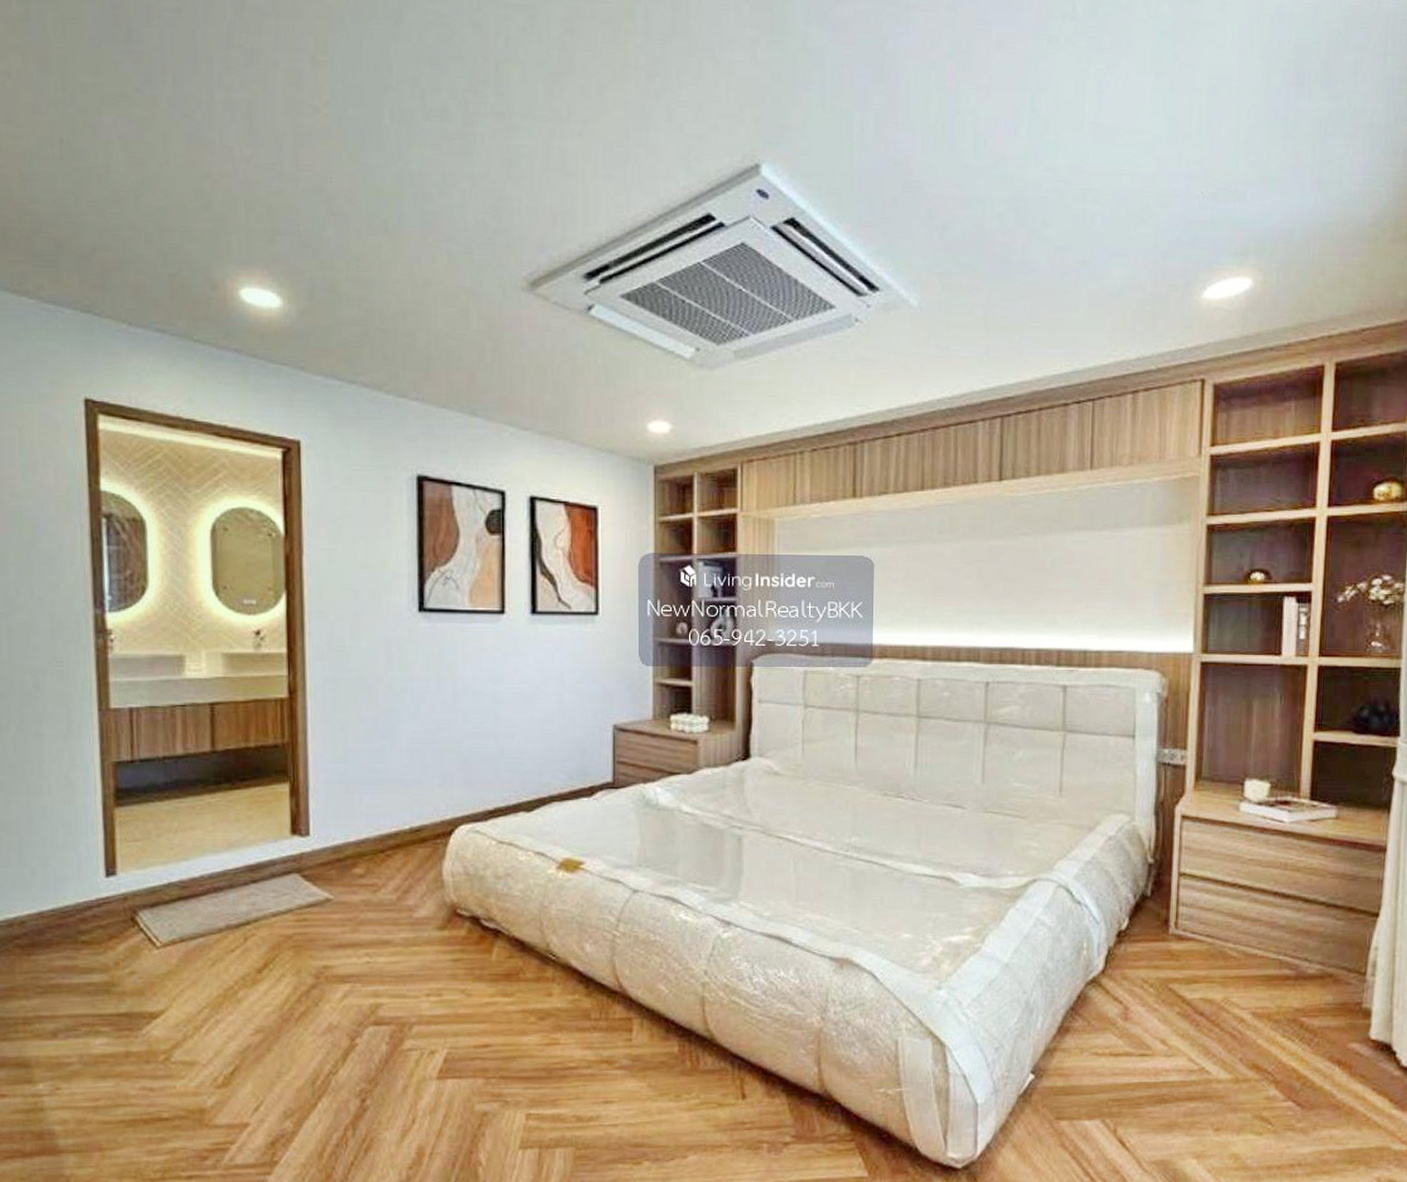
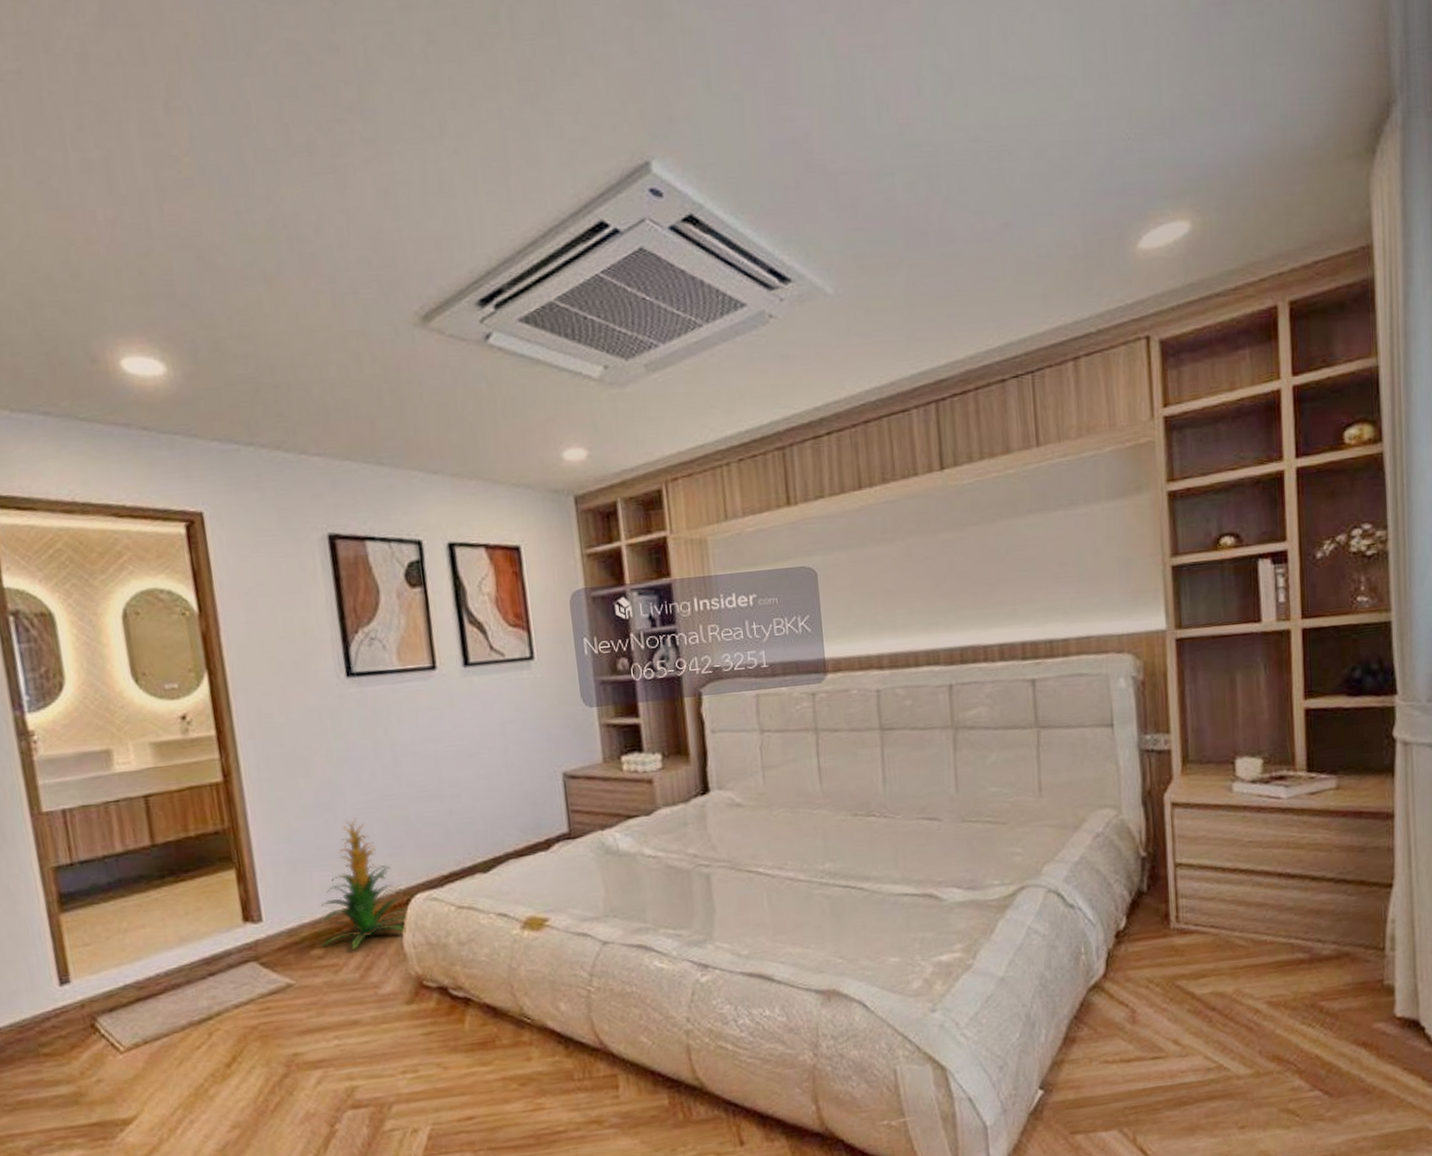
indoor plant: none [364,745,450,872] -> present [321,816,408,949]

